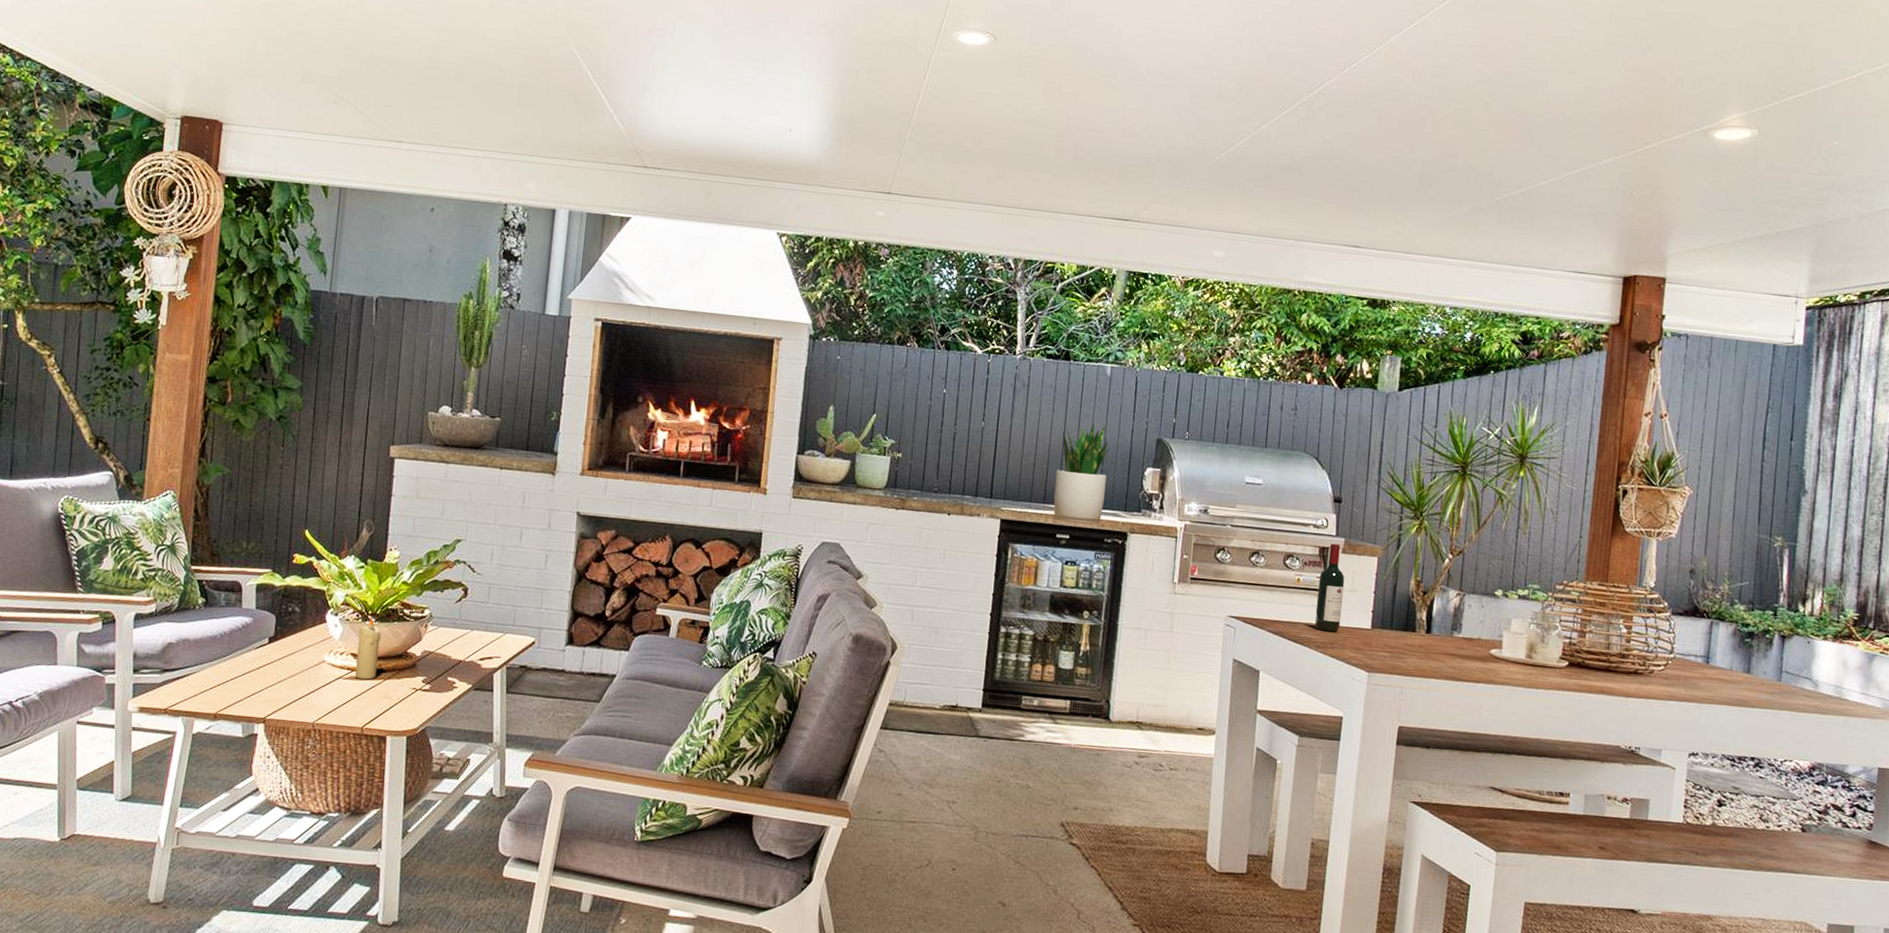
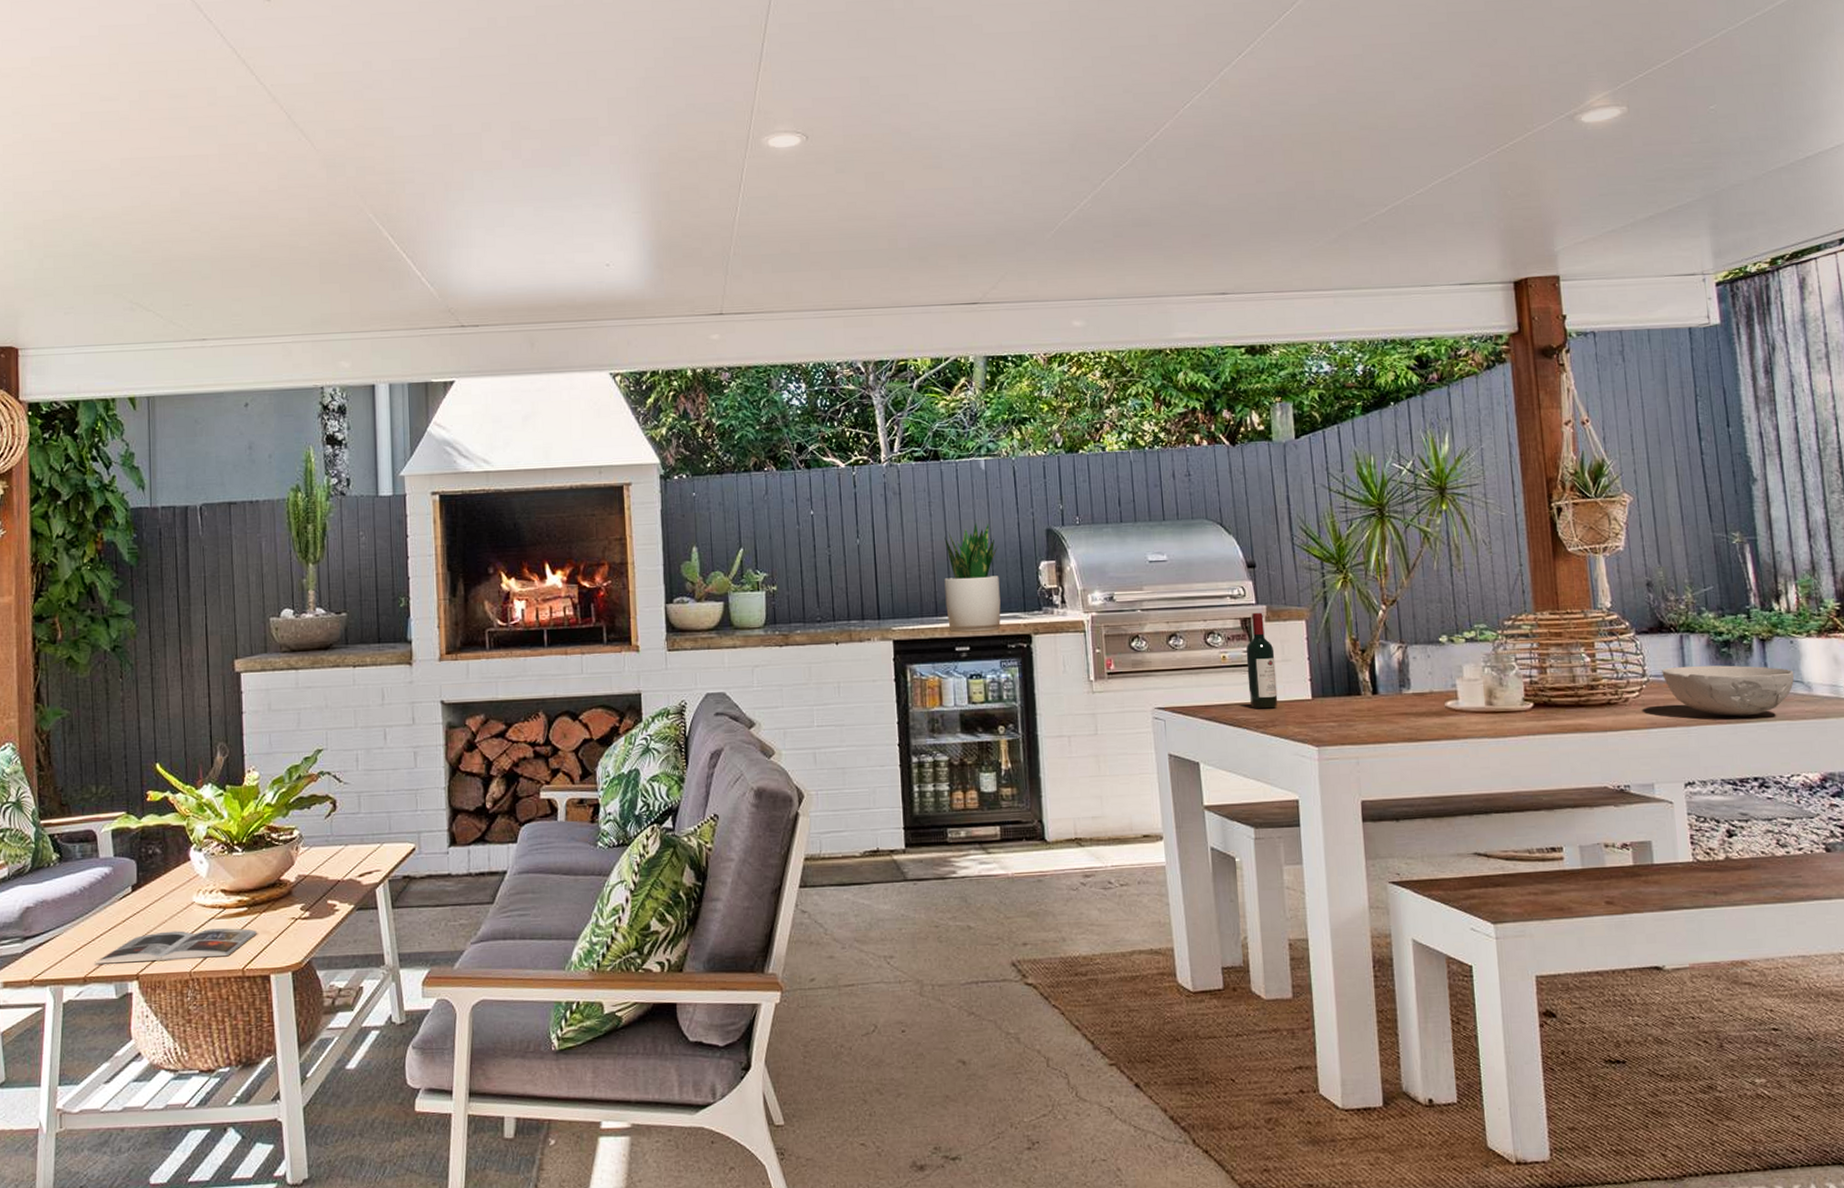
magazine: none [225,683,380,714] -> present [93,928,258,965]
candle: present [355,616,381,680] -> none [226,847,251,917]
bowl: none [1688,648,1806,702] -> present [1662,665,1795,717]

